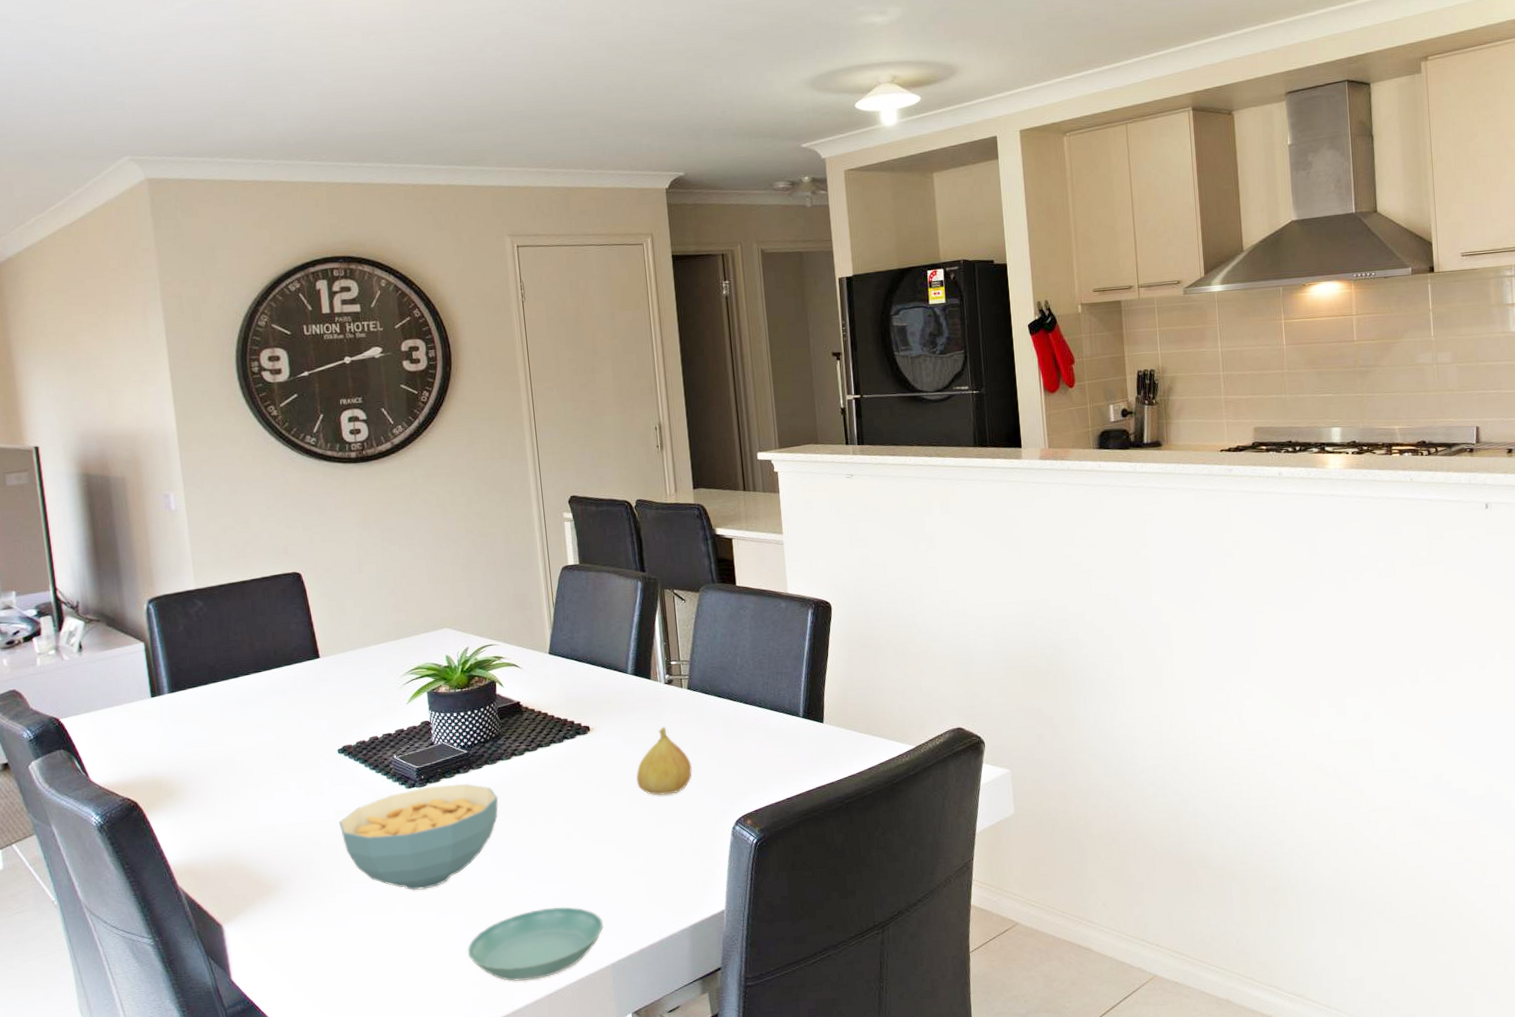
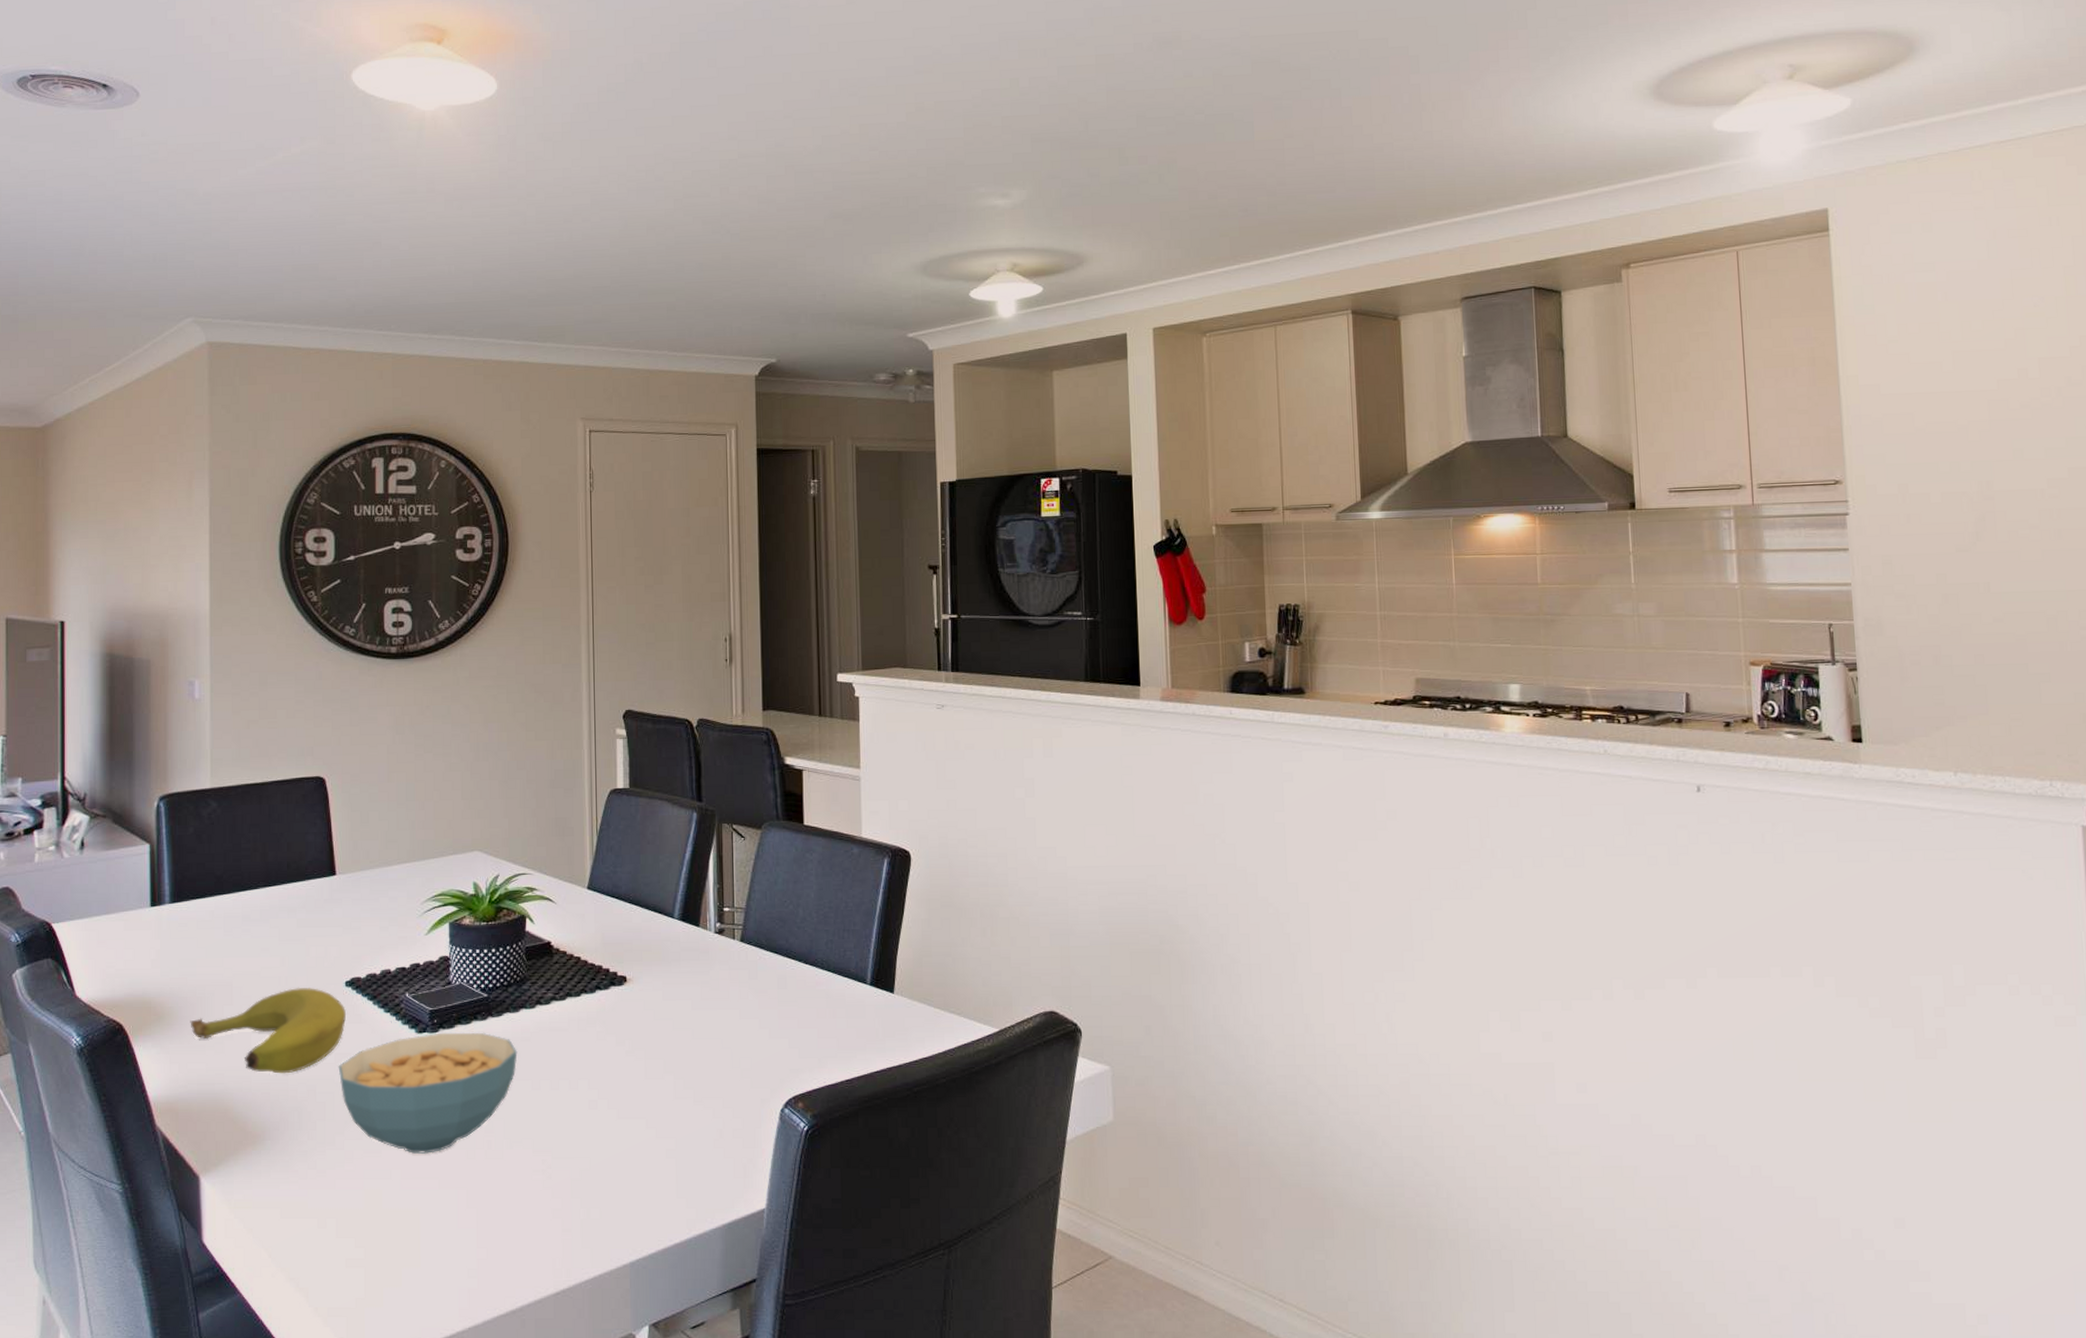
banana: none [199,757,342,833] -> present [190,987,346,1074]
saucer: present [467,906,604,981] -> none [467,1188,625,1275]
fruit: present [636,726,693,795] -> none [675,983,740,1064]

